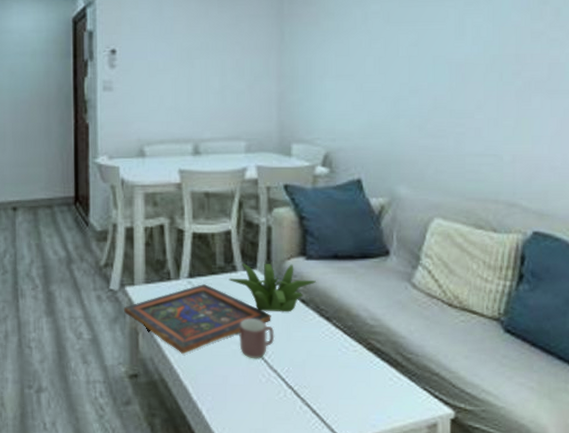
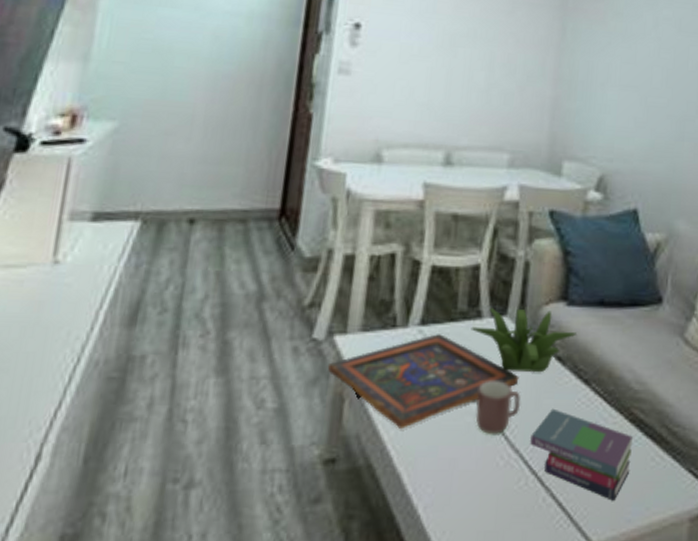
books: none [285,339,372,410] -> present [530,408,632,501]

